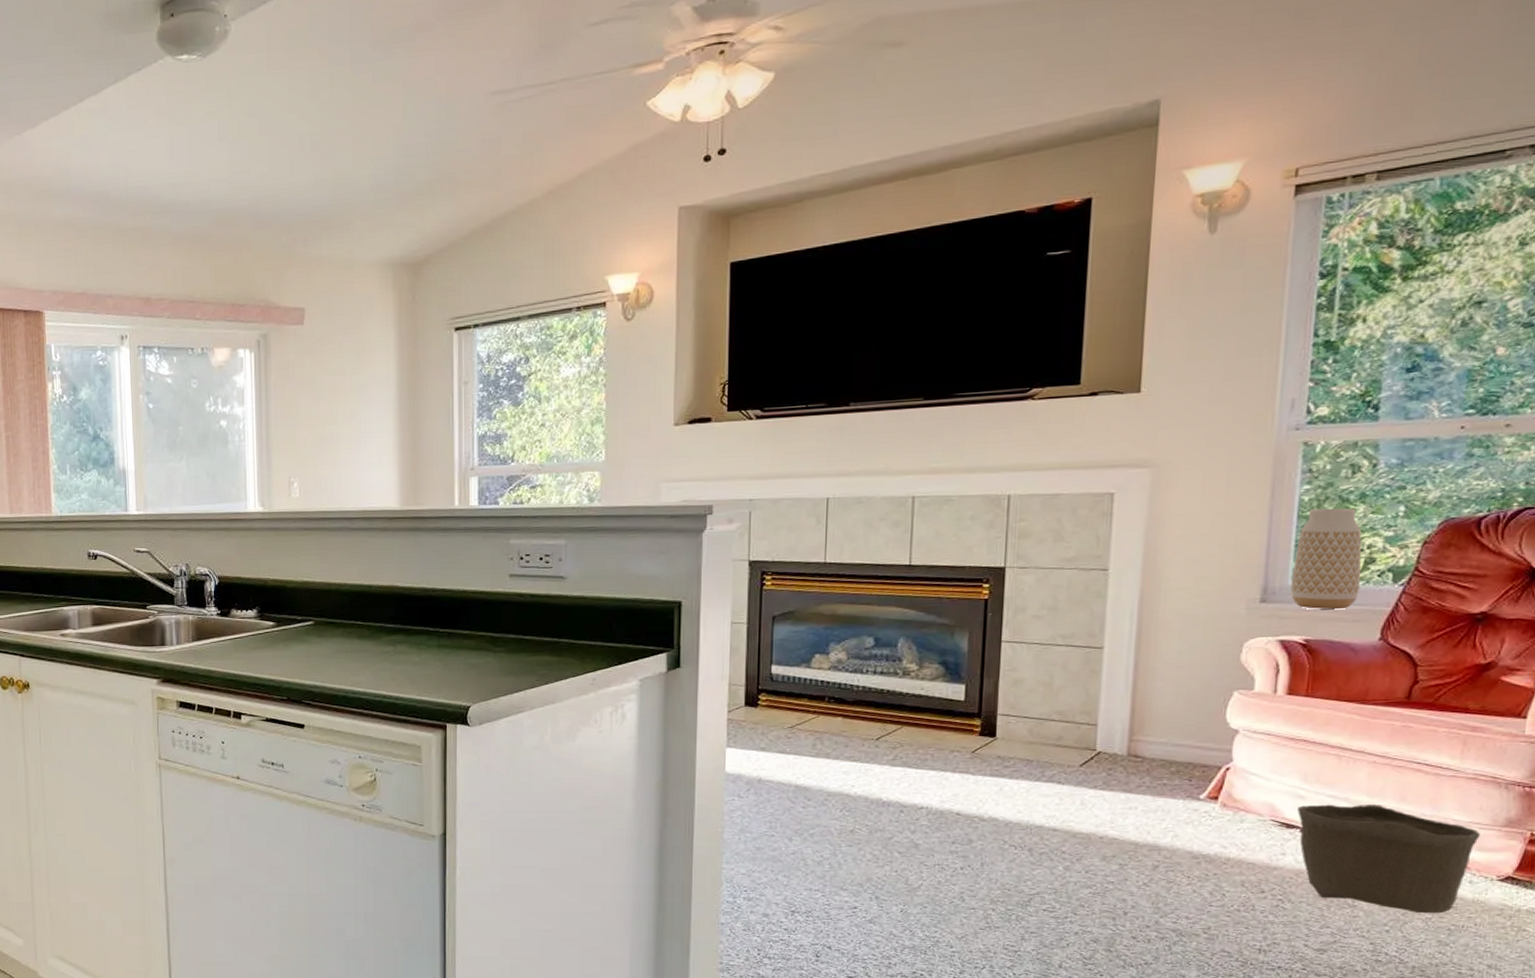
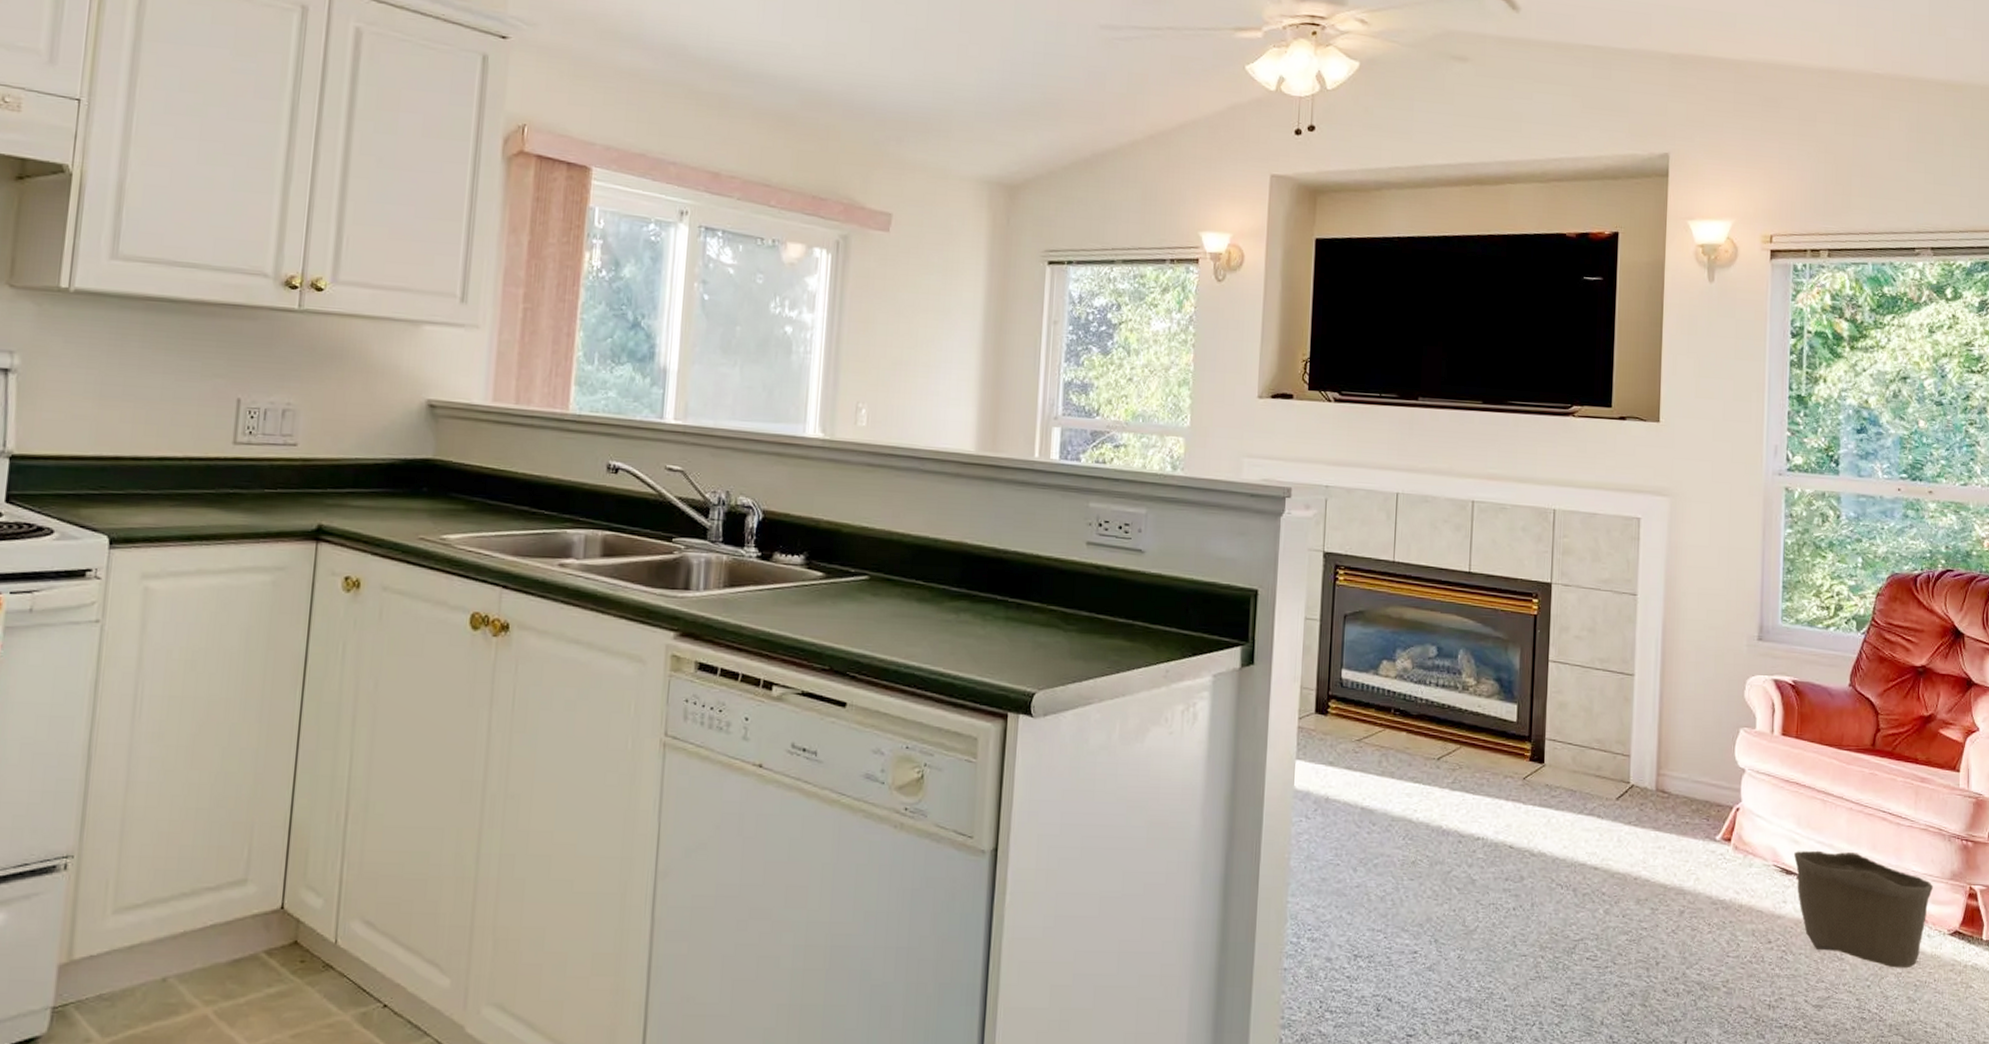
vase: present [1290,507,1362,610] -> none [1781,552,1833,653]

